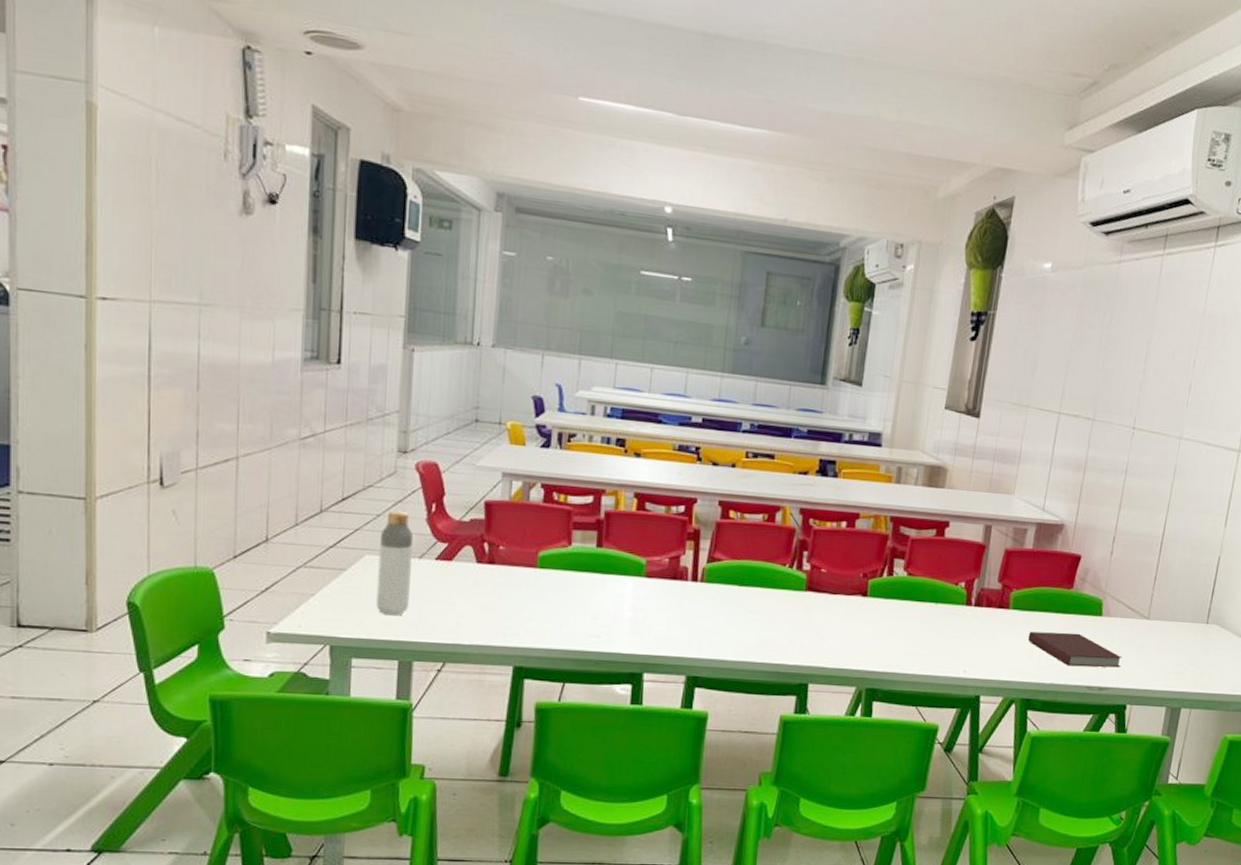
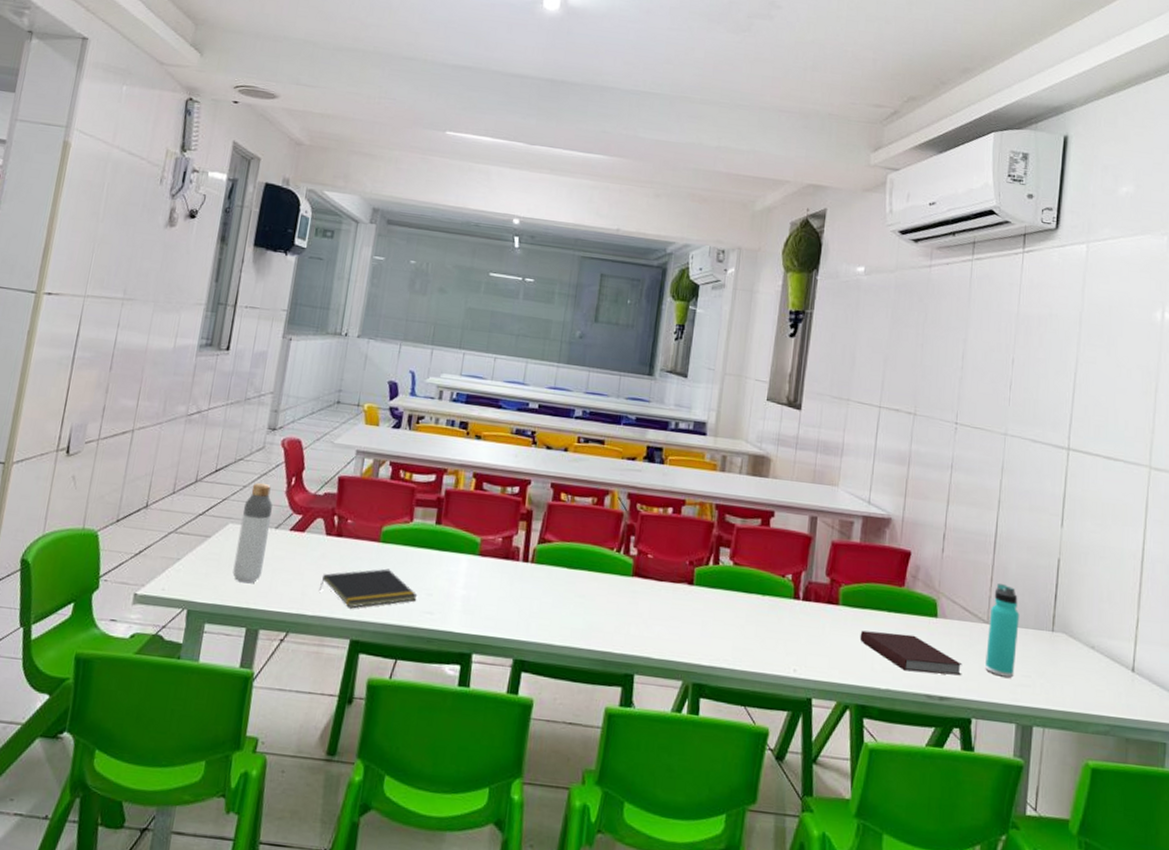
notepad: none [474,594,582,636] -> present [318,568,418,609]
thermos bottle: none [1142,582,1179,667] -> present [985,584,1020,678]

